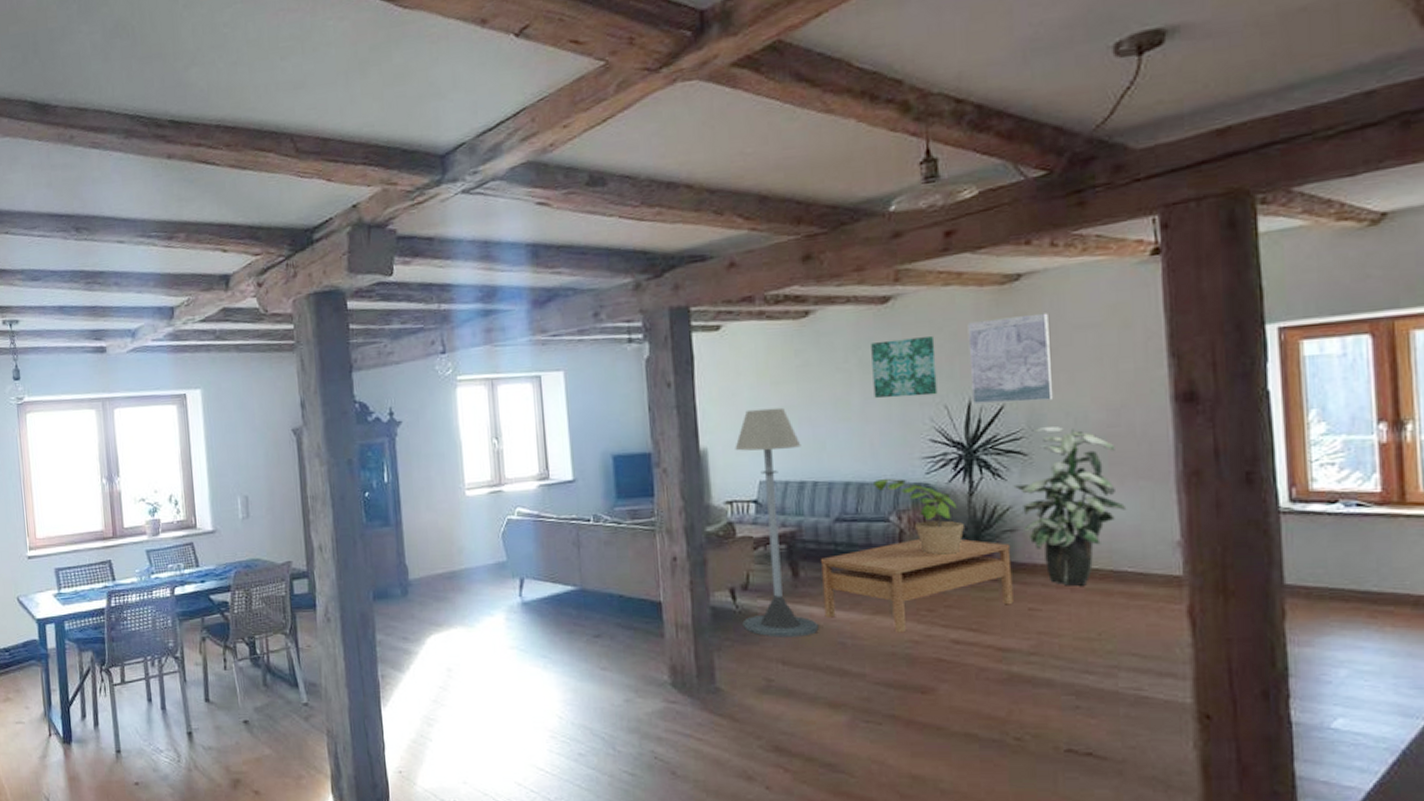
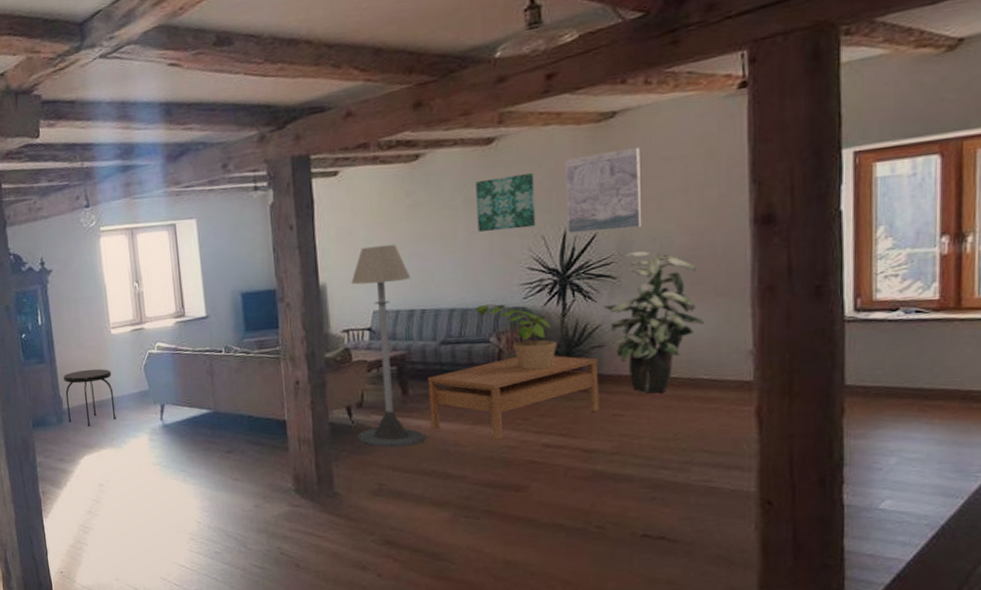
side table: none [410,534,469,601] -> present [63,368,116,427]

